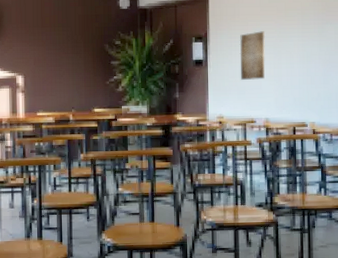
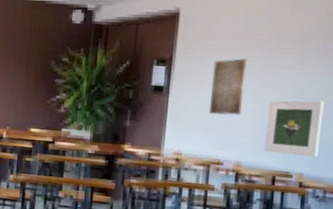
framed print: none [284,61,324,108] -> present [264,100,324,157]

